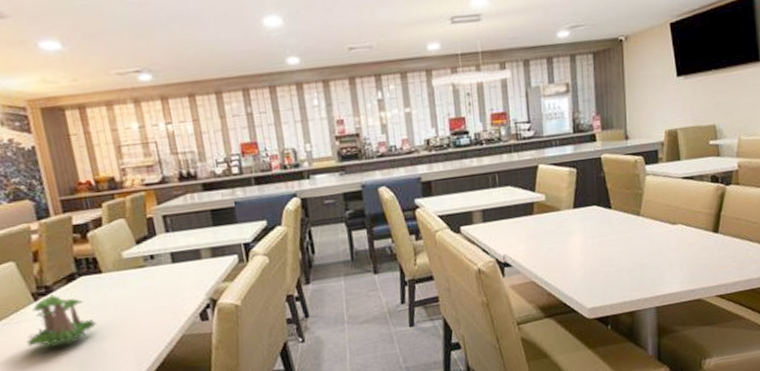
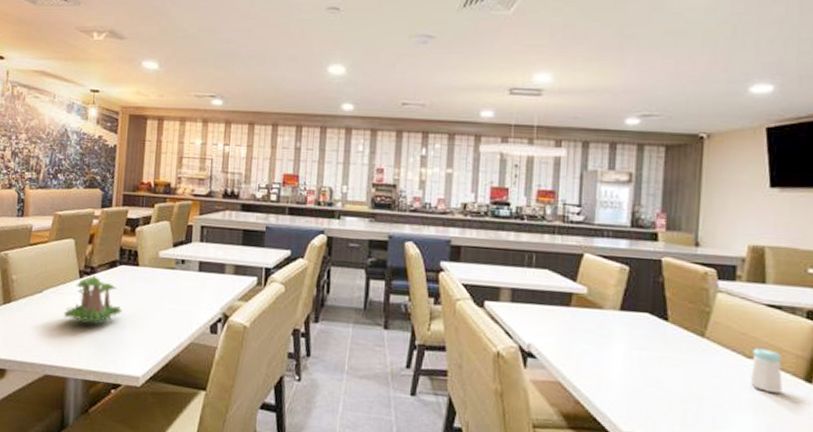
salt shaker: none [675,213,698,248] -> present [749,348,783,393]

